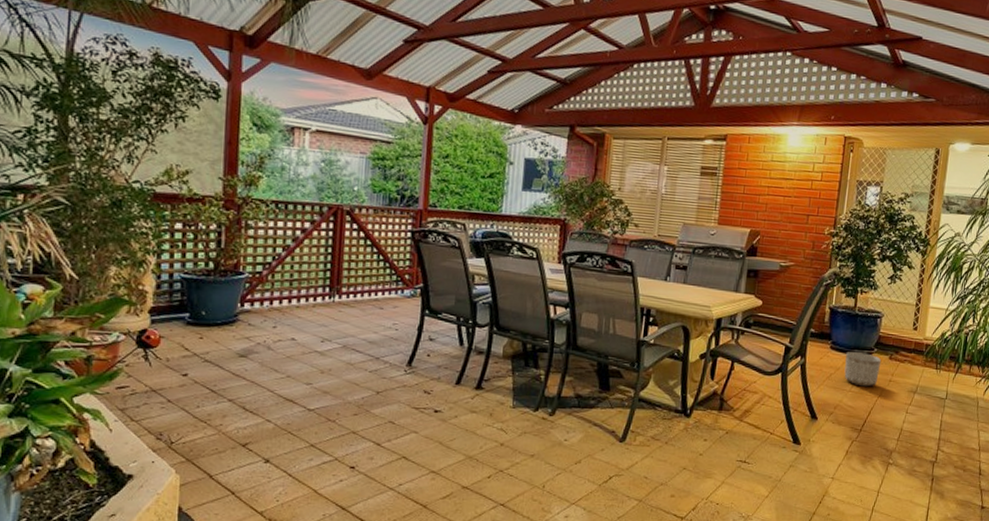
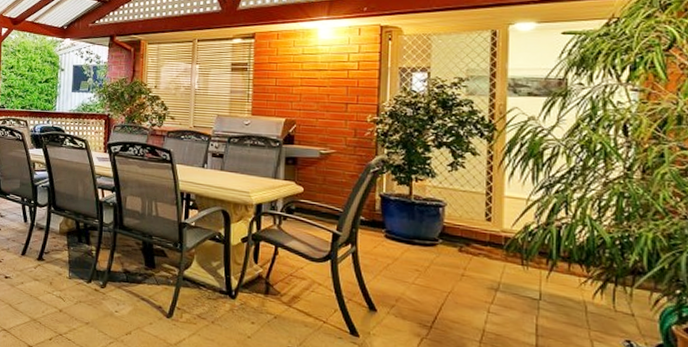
planter: present [844,352,882,387] -> none [403,242,449,281]

